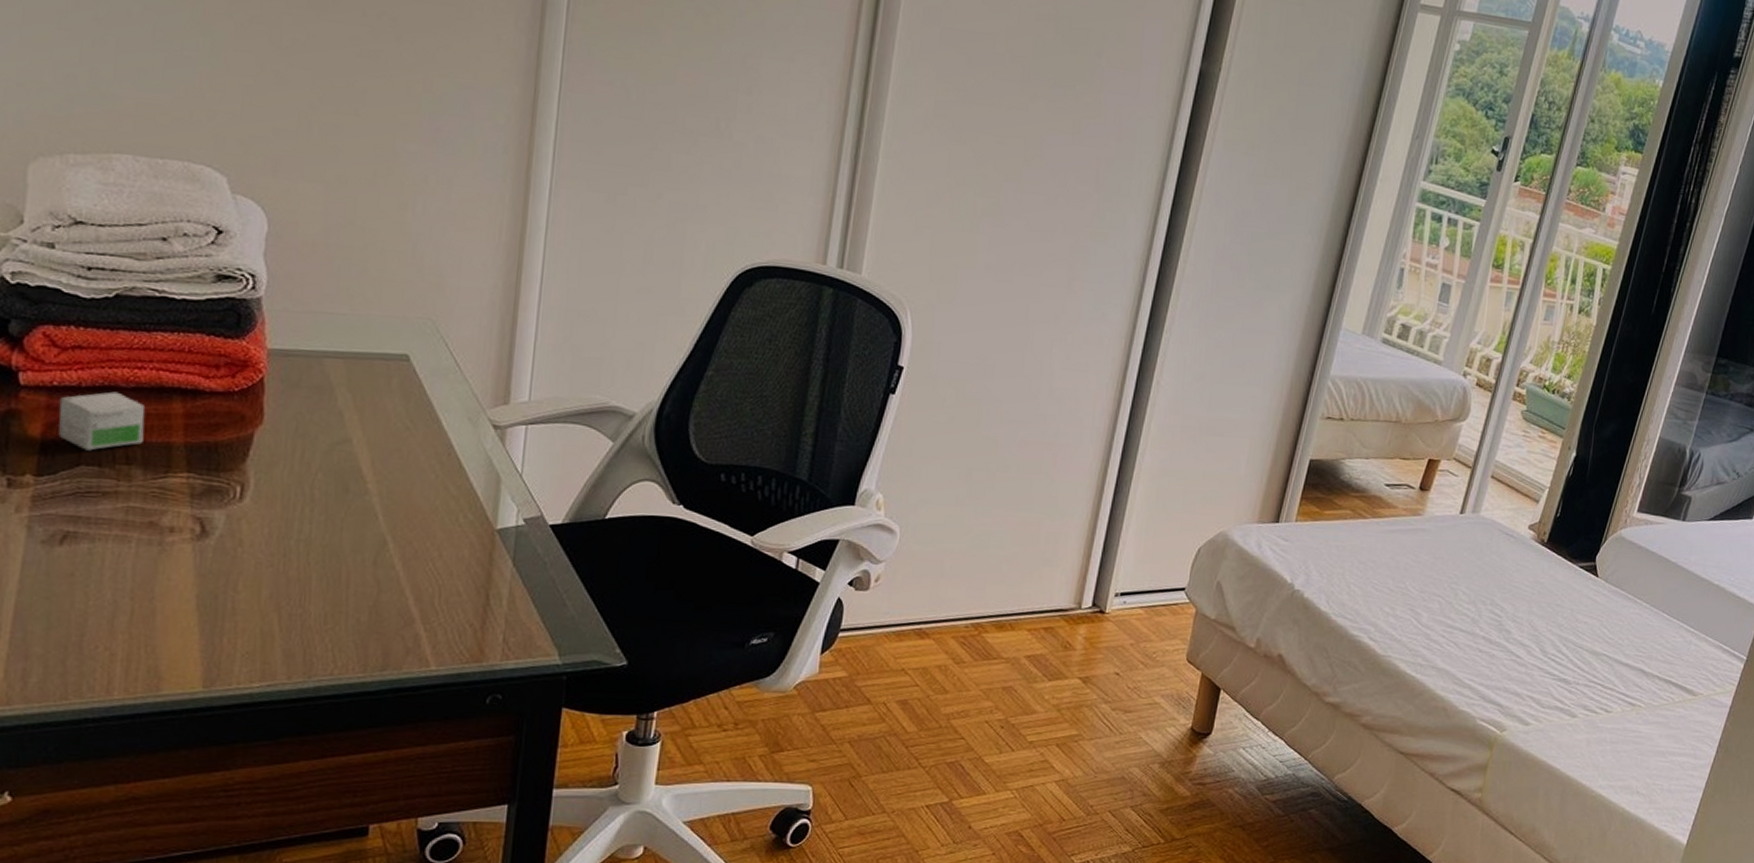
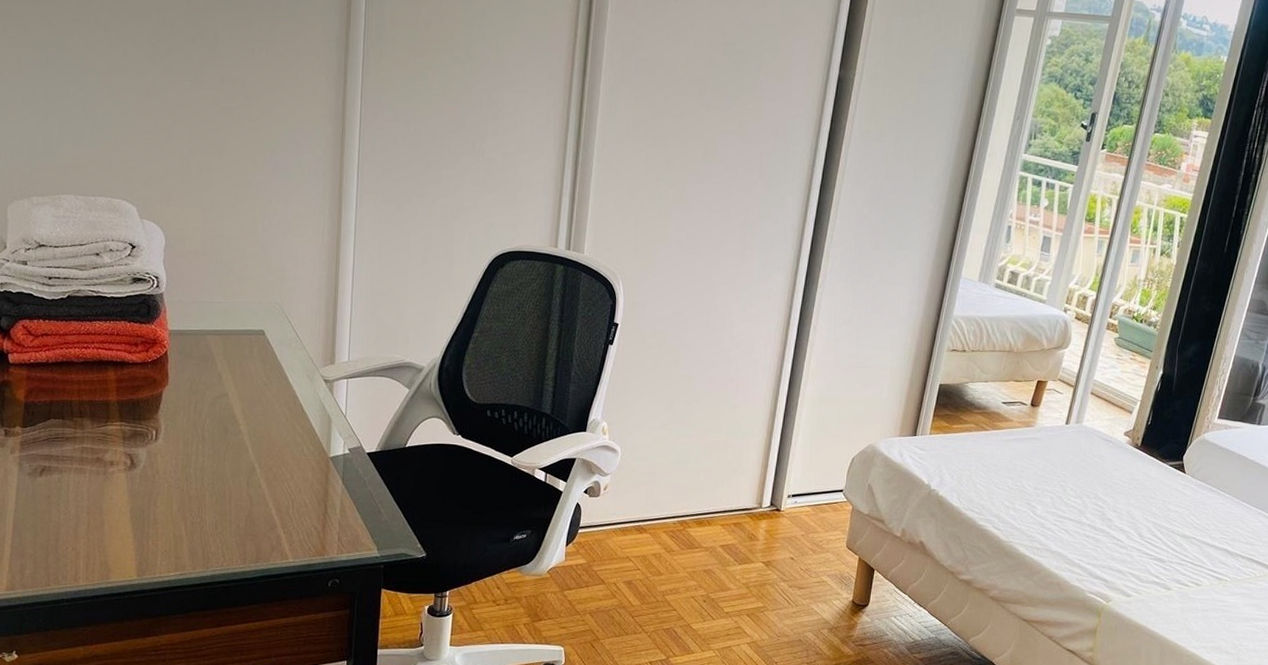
small box: present [58,391,145,451] -> none [35,365,91,408]

